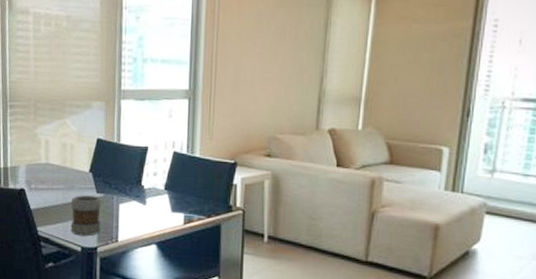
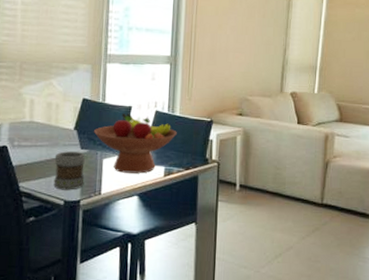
fruit bowl: none [108,154,197,221] -> present [93,113,177,174]

